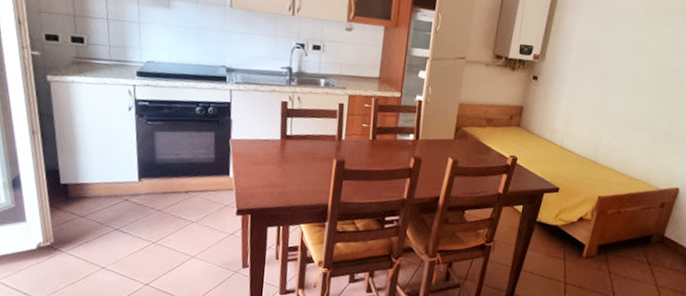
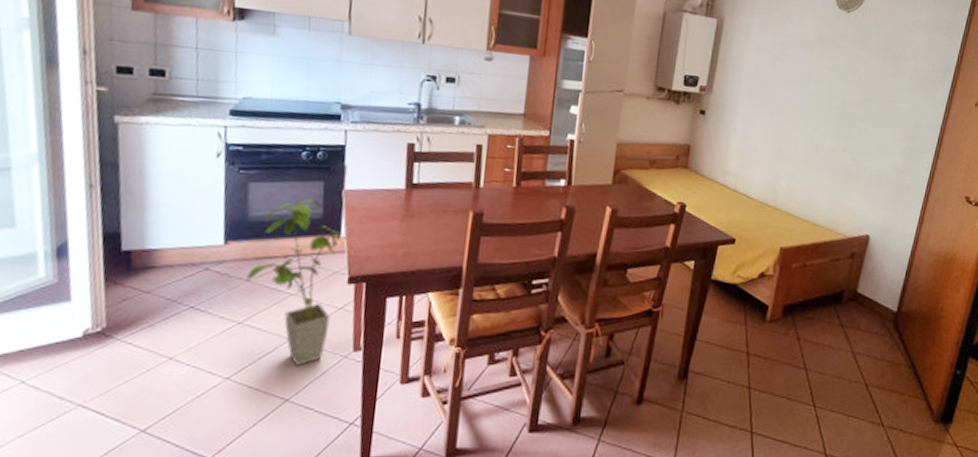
house plant: none [156,146,235,277] -> present [245,199,347,366]

